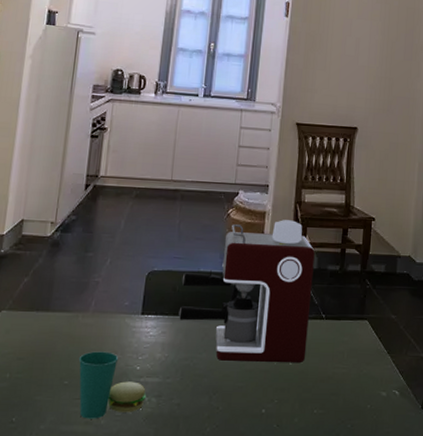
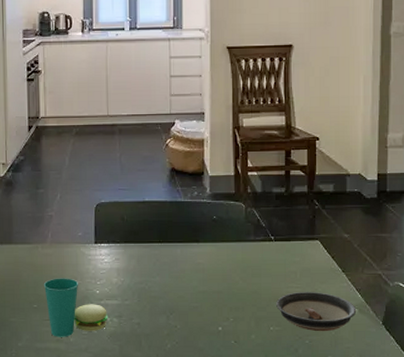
coffee maker: present [178,220,315,364] -> none [128,146,258,284]
saucer: none [322,372,399,416] -> present [276,291,357,332]

